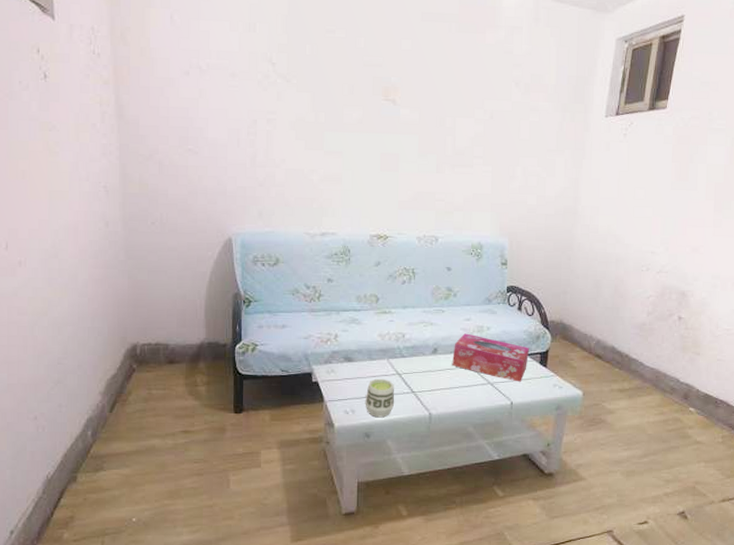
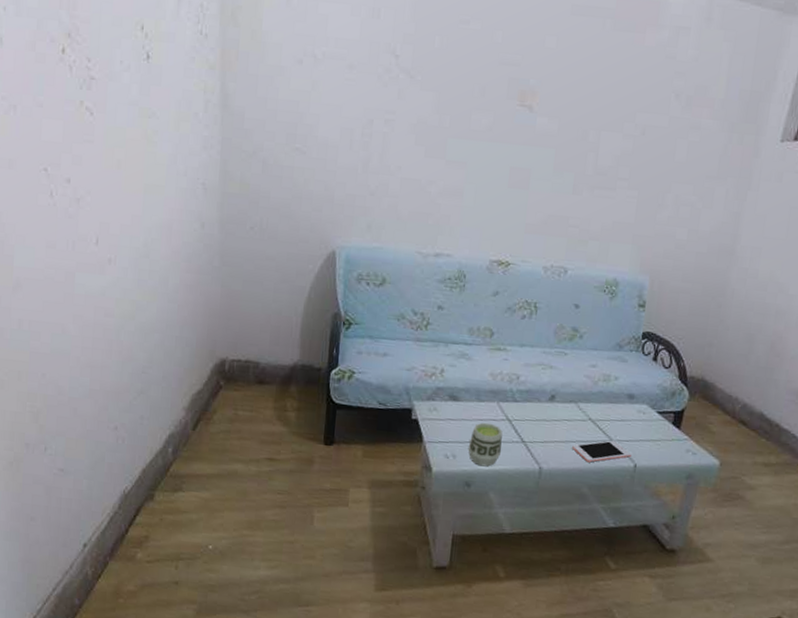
tissue box: present [452,333,530,382] -> none [571,381,663,443]
cell phone: none [456,383,507,404] -> present [572,440,631,463]

